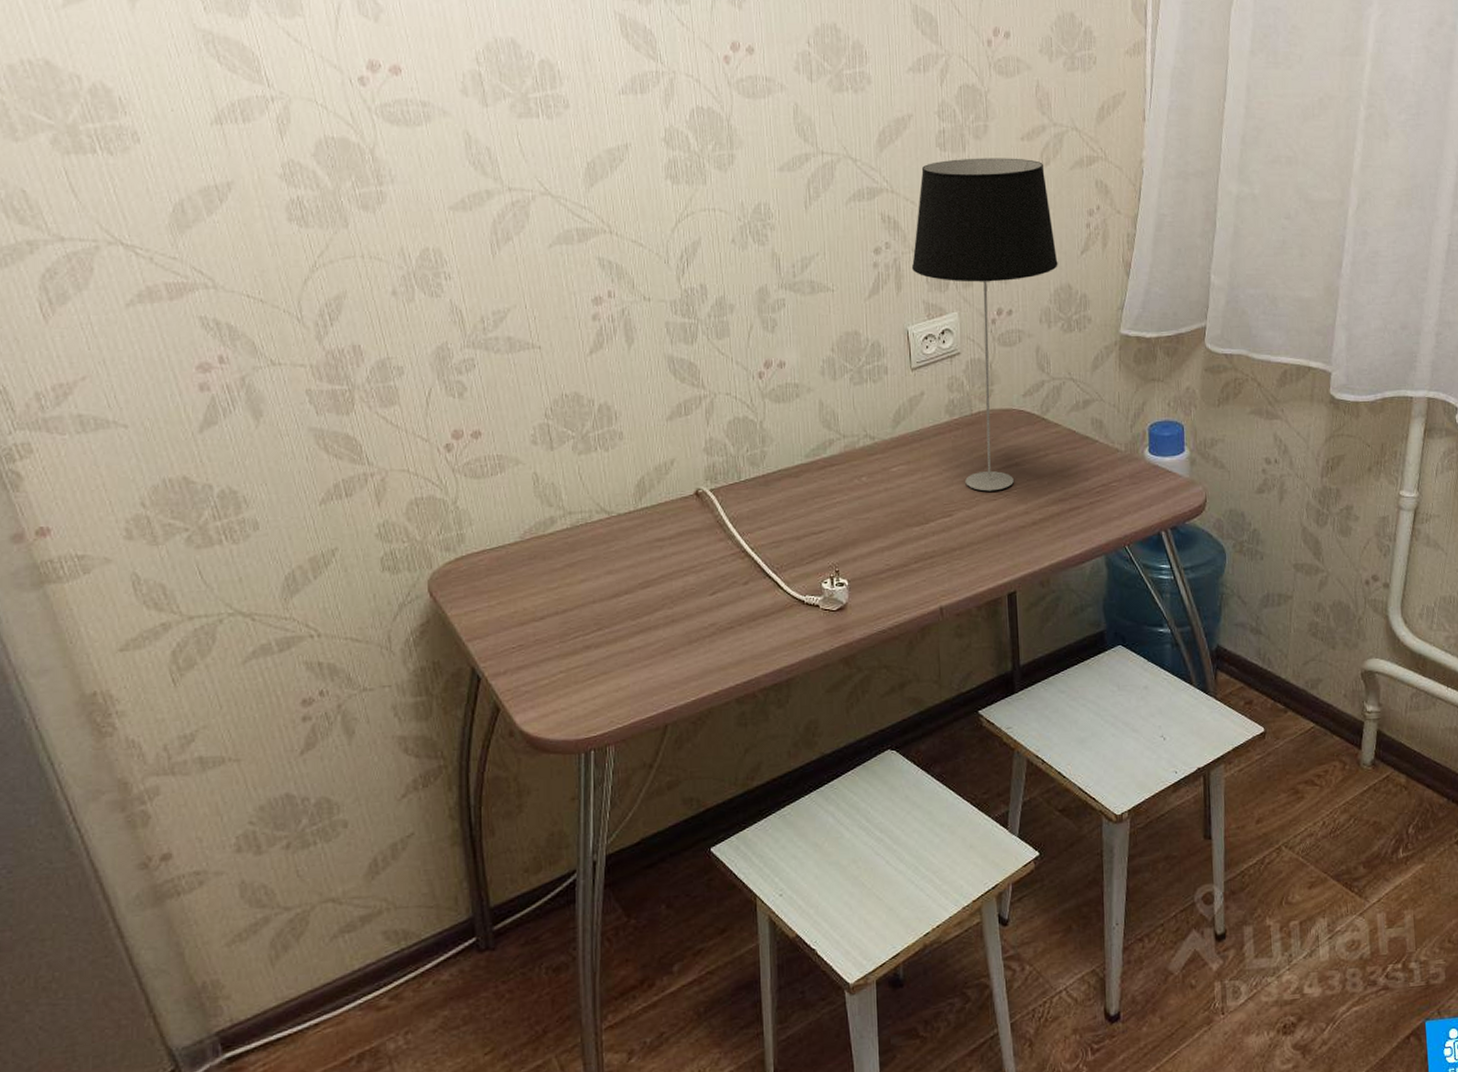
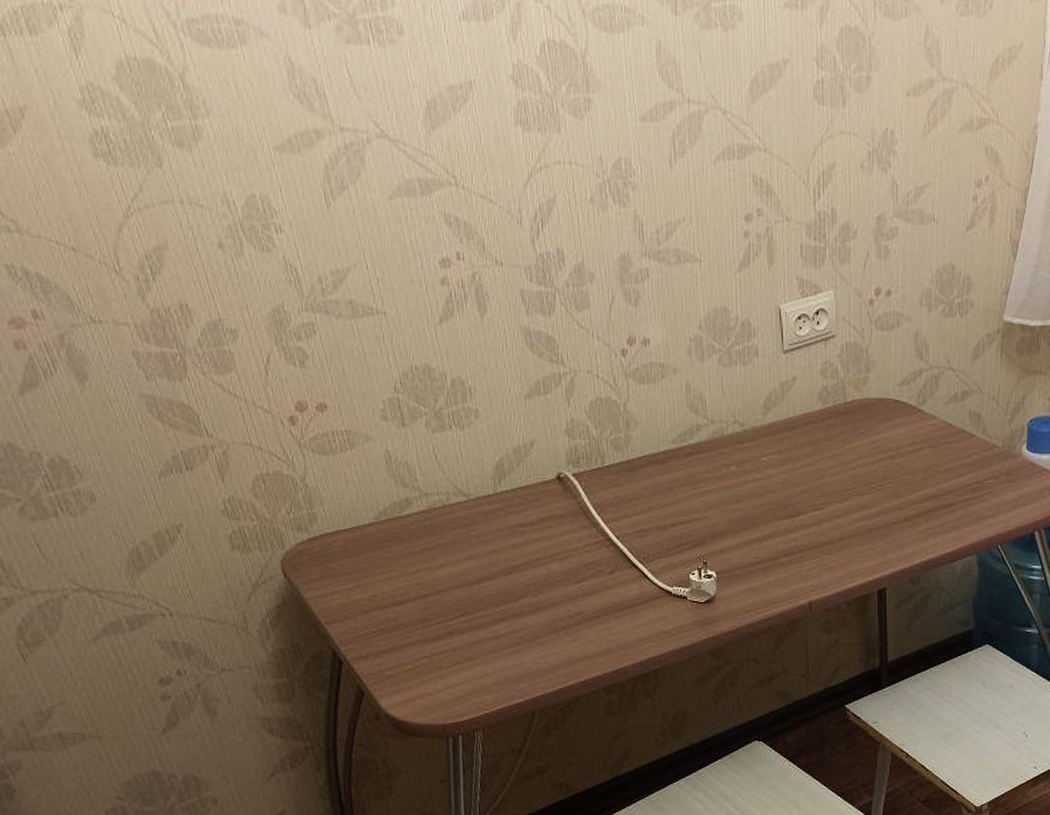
table lamp: present [911,158,1058,492] -> none [784,114,942,485]

